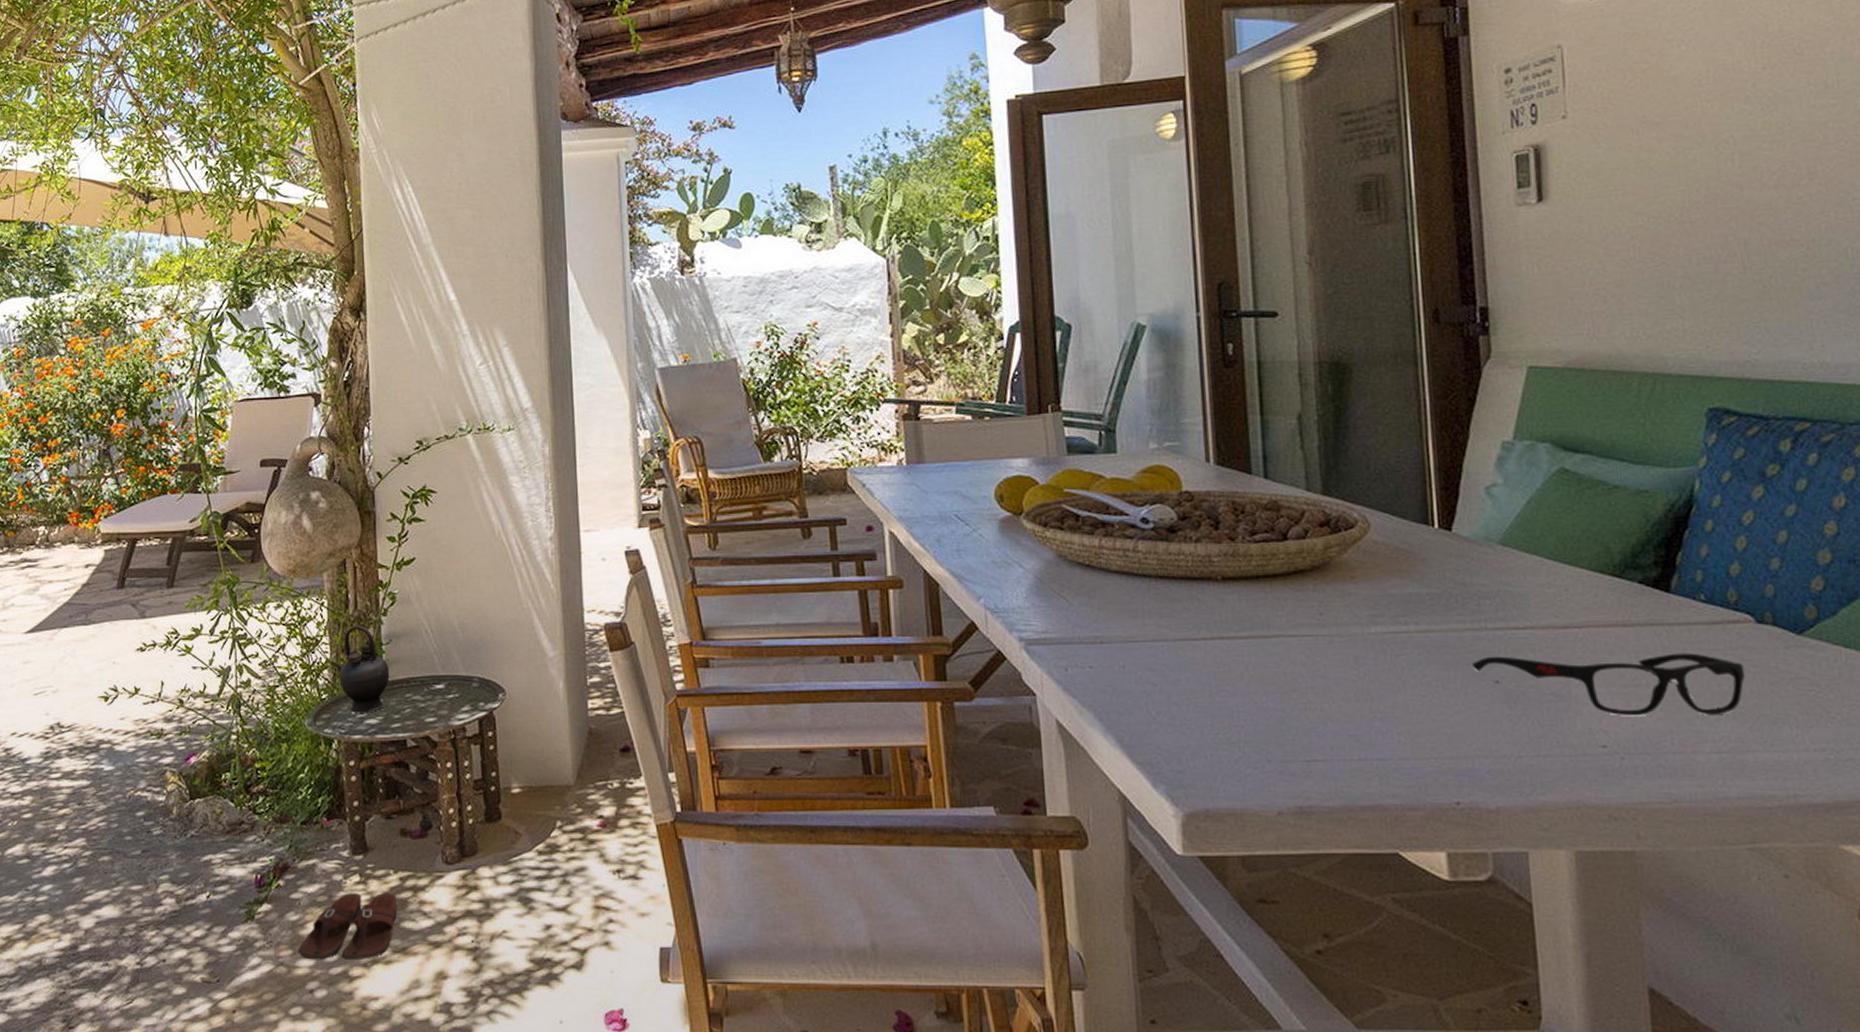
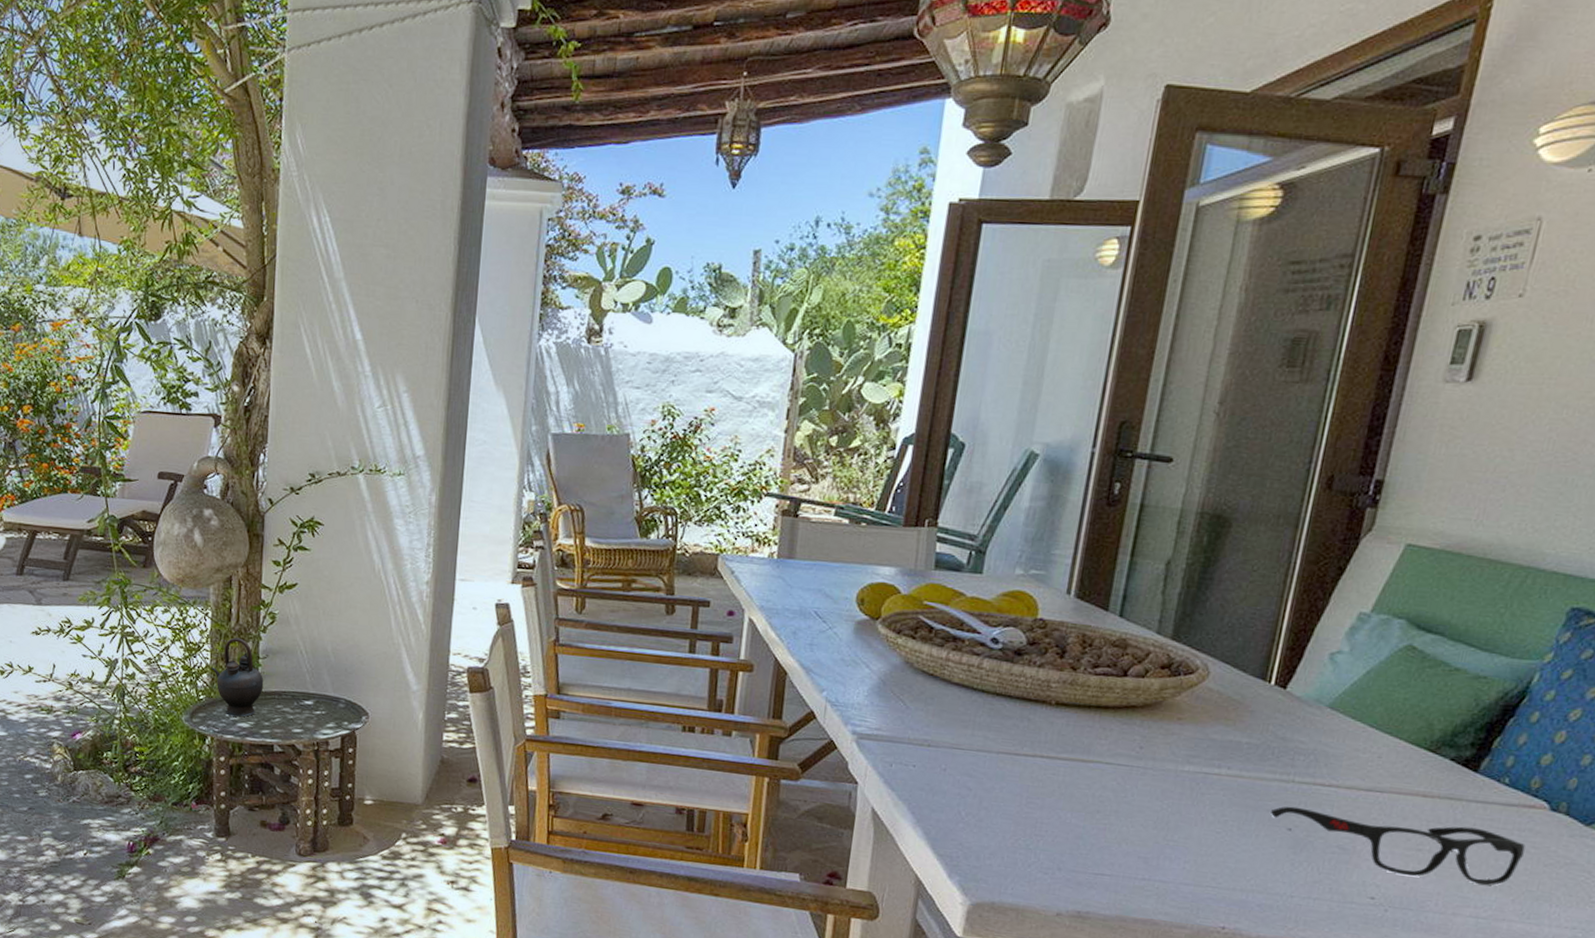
flip-flop: present [299,892,397,961] -> none [162,867,252,924]

